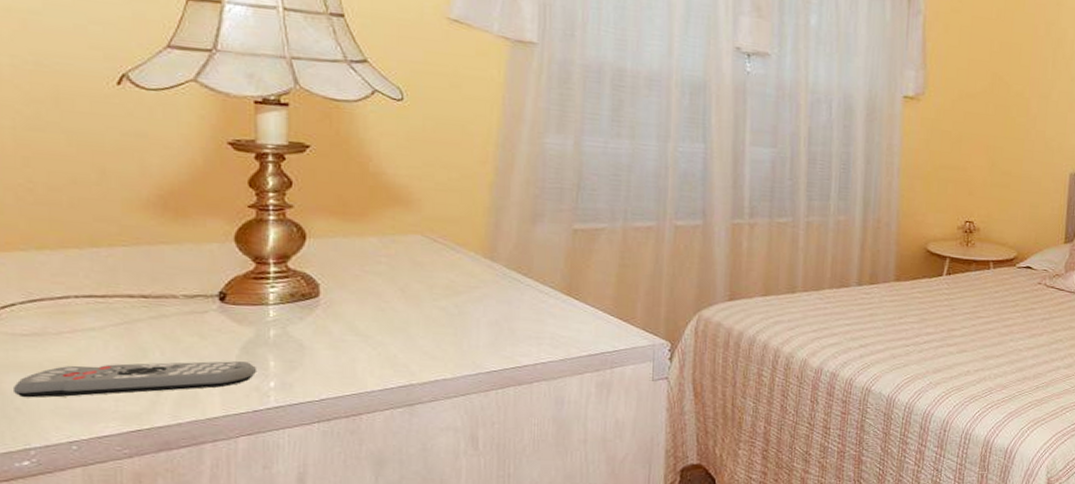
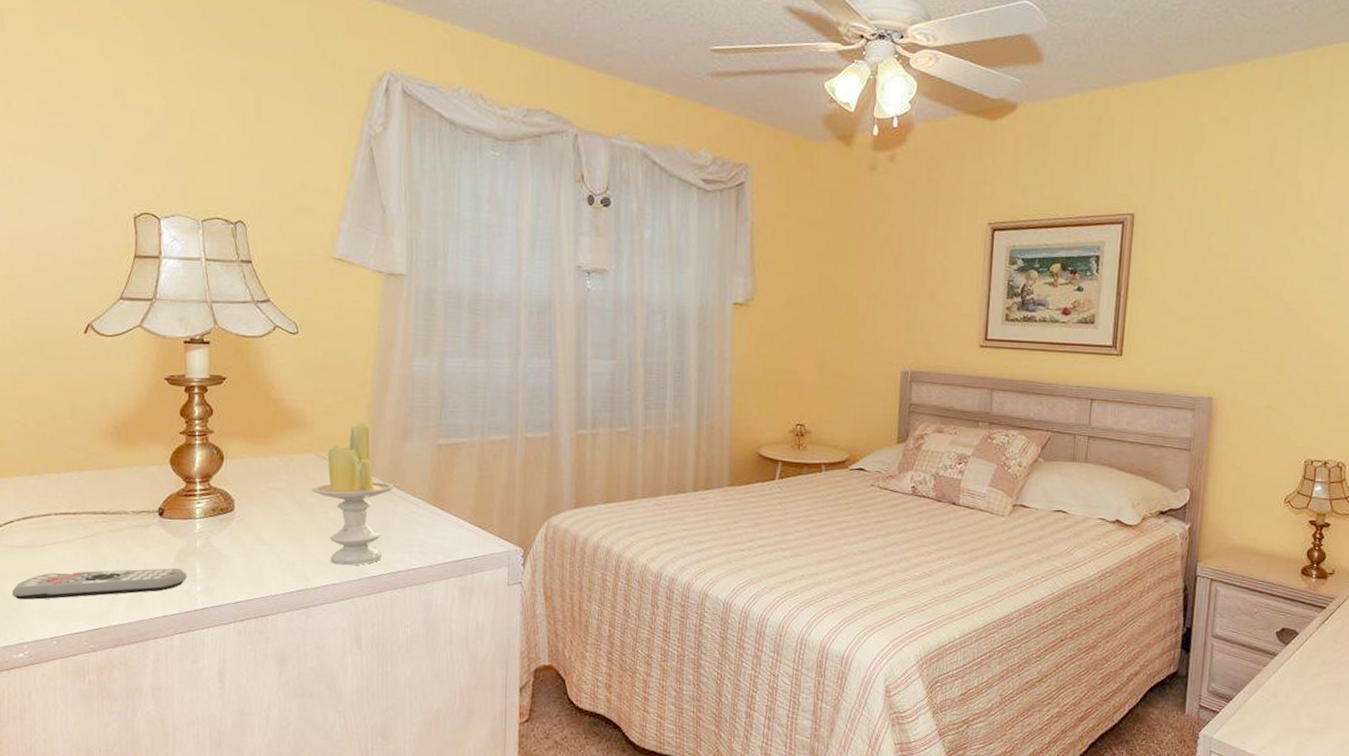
candle: none [419,203,521,359] -> present [312,423,395,566]

